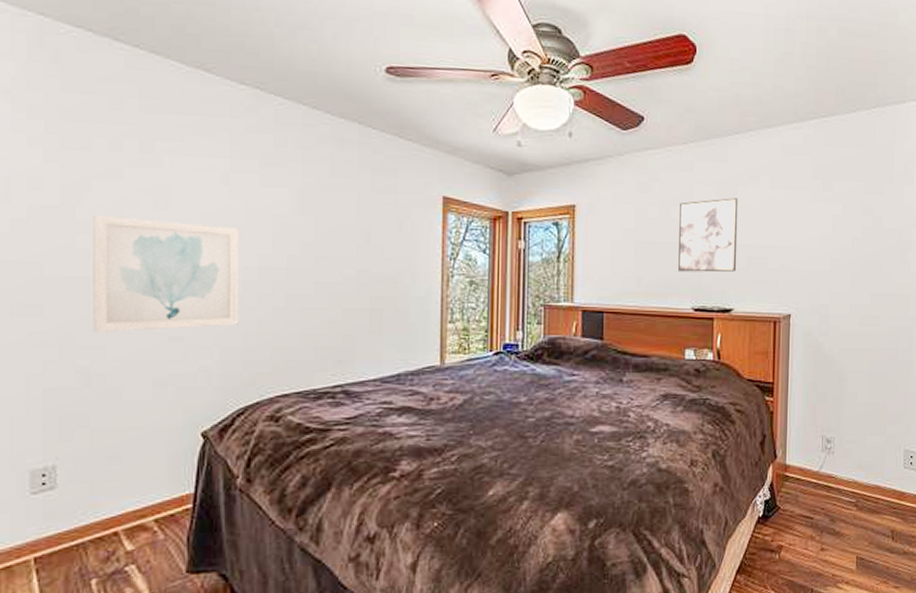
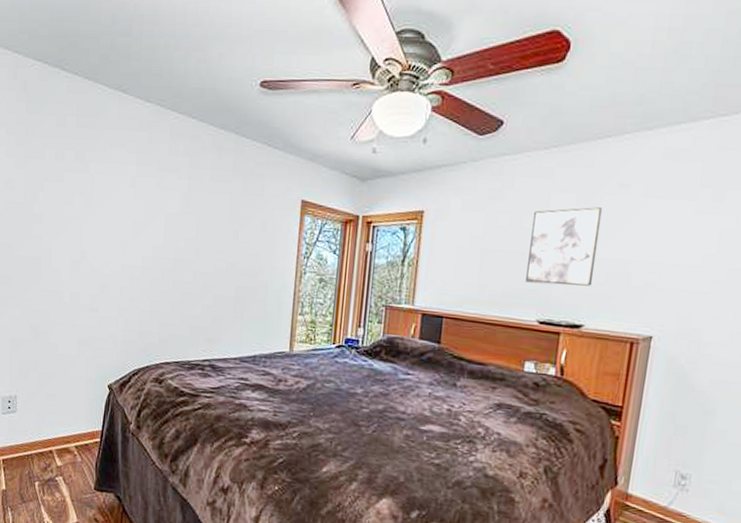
wall art: present [93,214,240,332] -> none [41,209,141,303]

